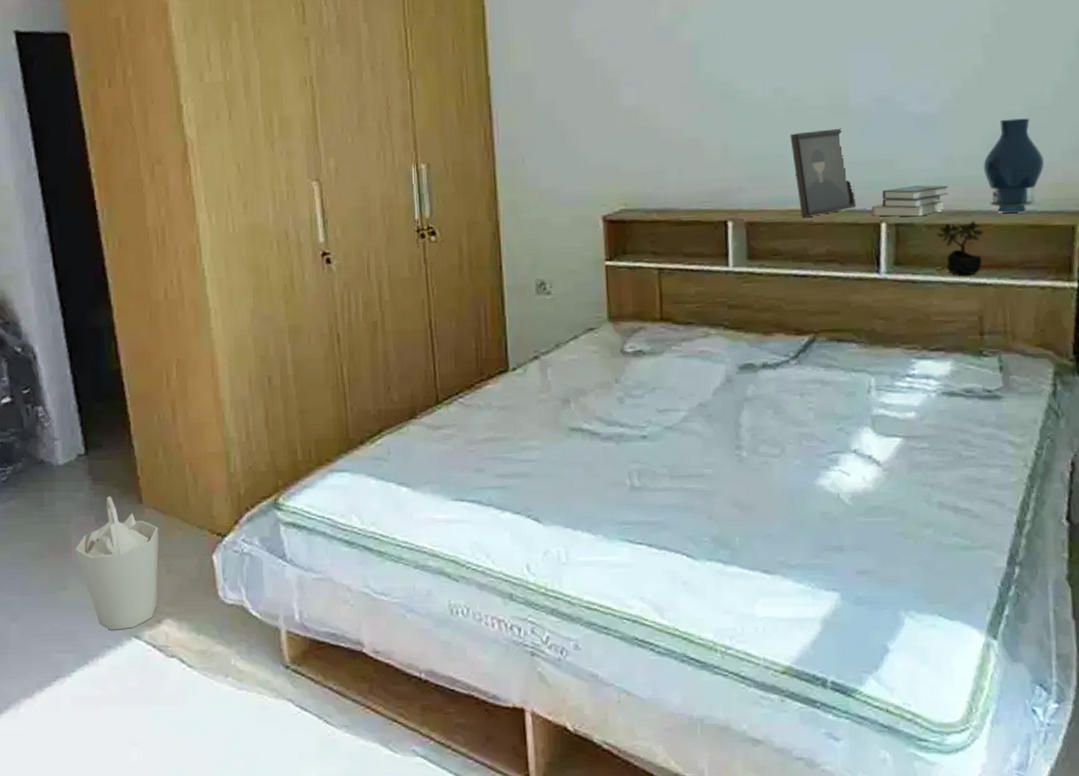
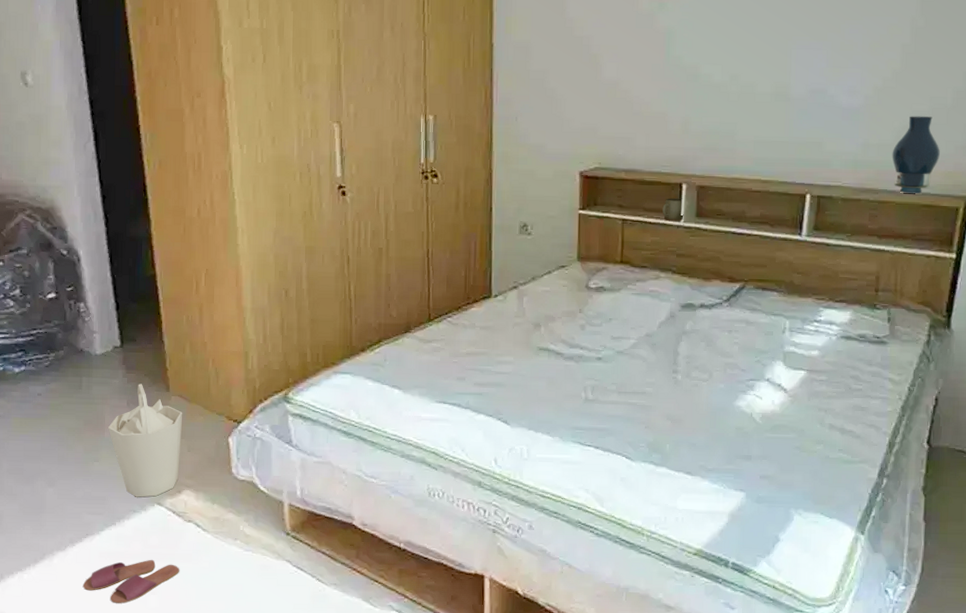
slippers: none [55,704,165,758] -> present [83,559,180,604]
mug: none [706,238,733,267] -> present [662,198,684,222]
picture frame: present [790,128,857,218] -> none [739,112,788,186]
books: present [871,185,949,217] -> none [799,165,863,191]
succulent plant: present [936,221,983,275] -> none [849,198,886,242]

